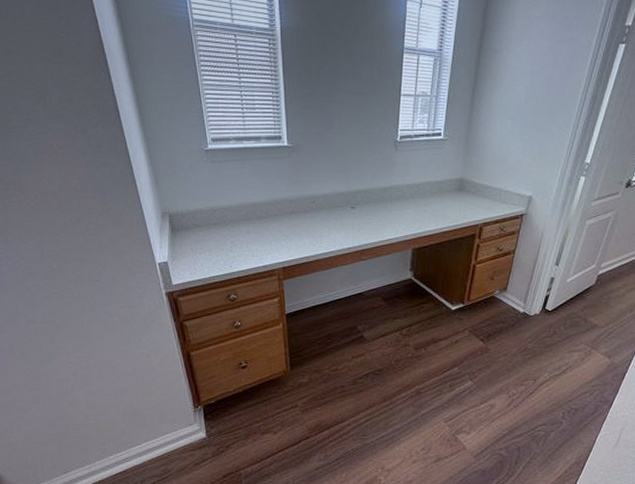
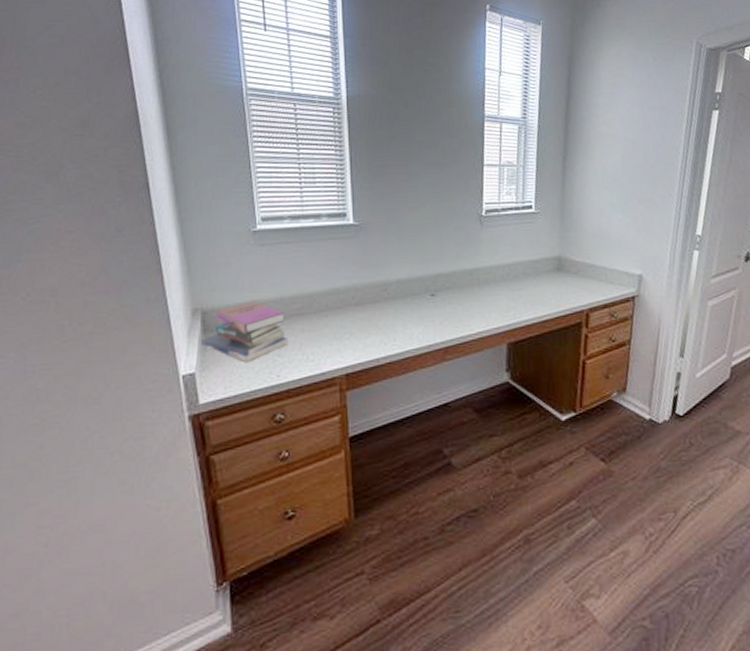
books: none [170,207,238,256] -> present [201,300,289,363]

